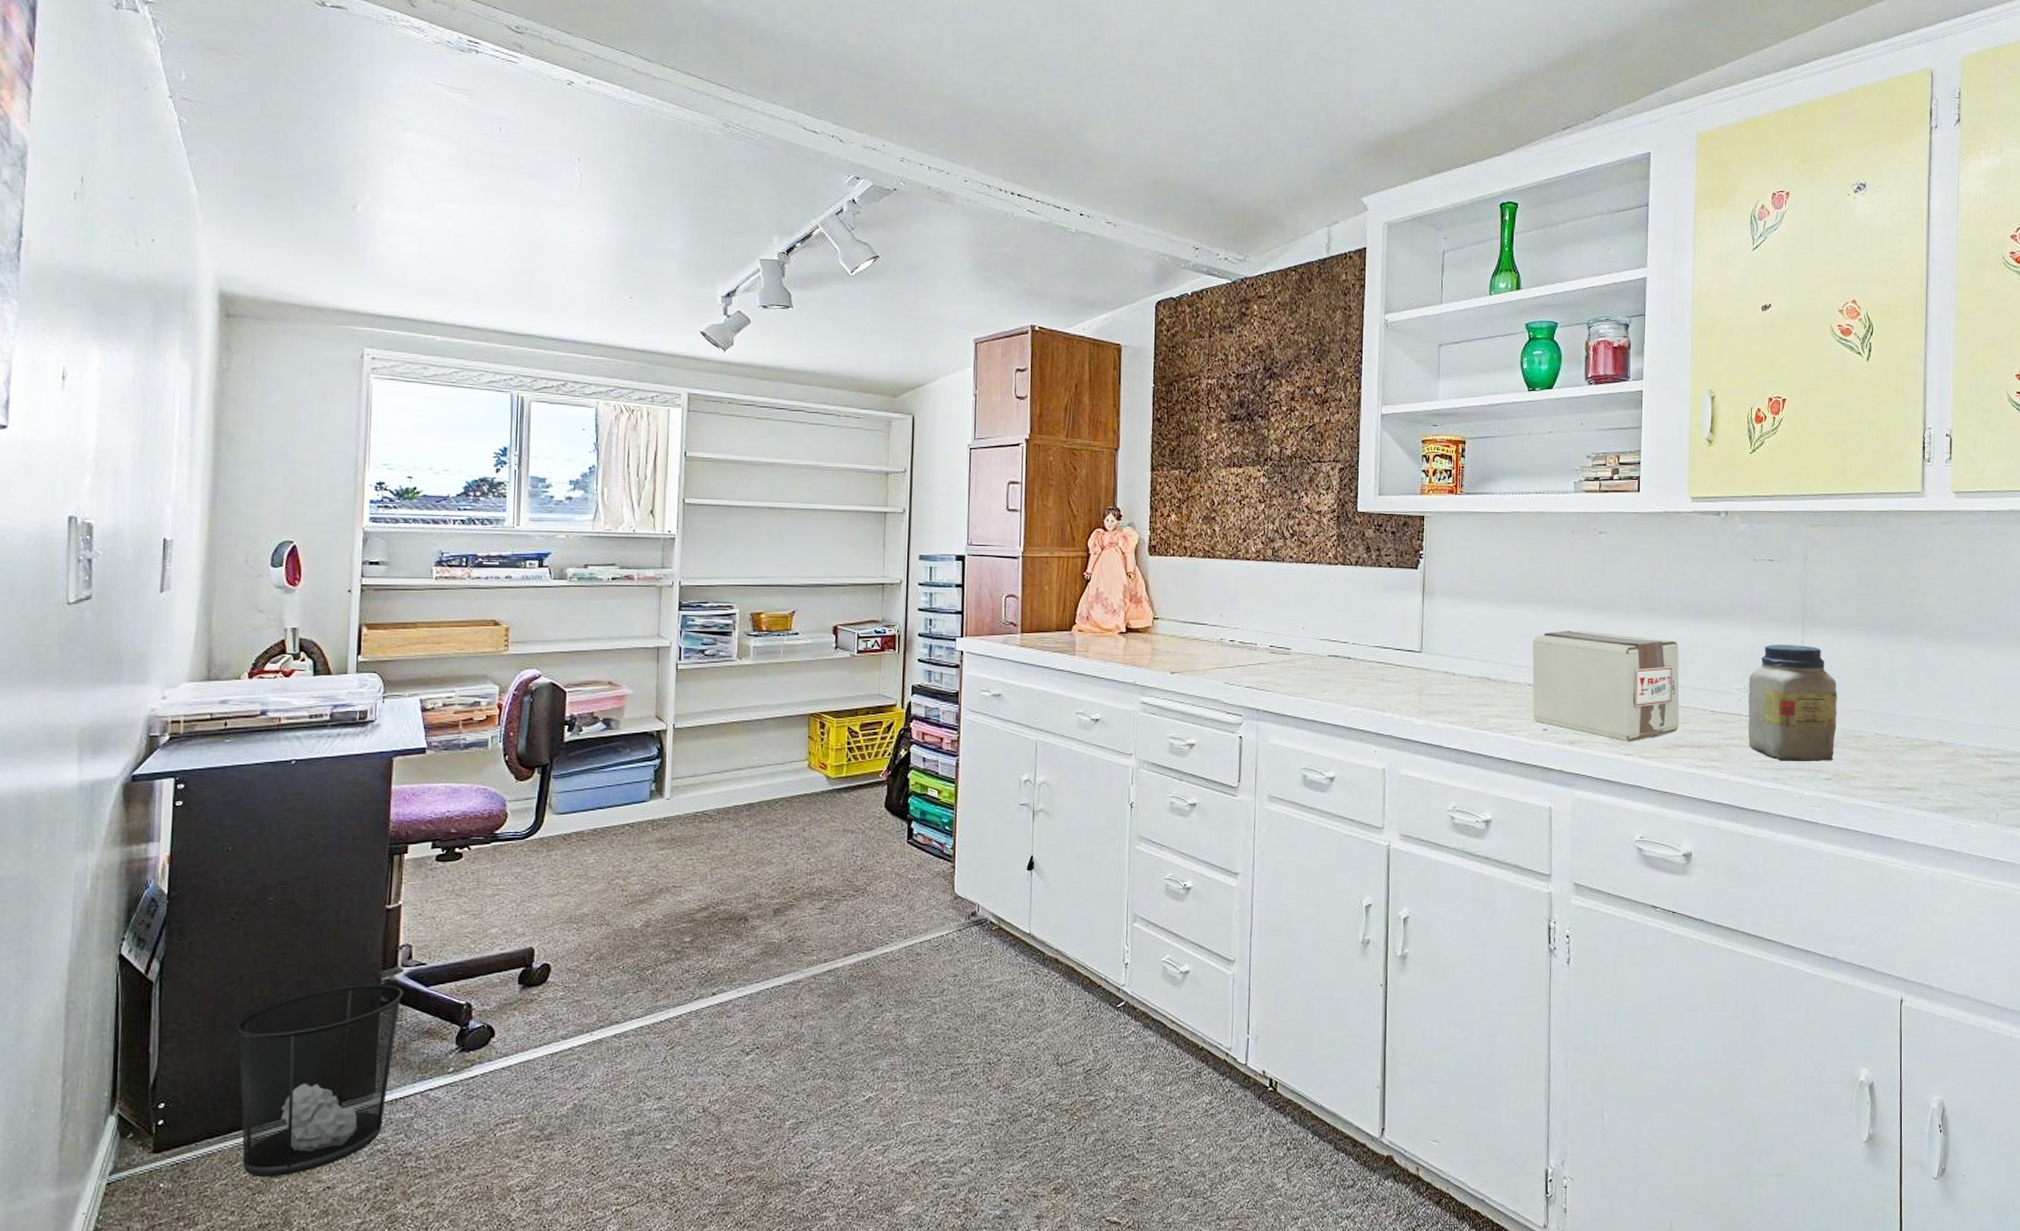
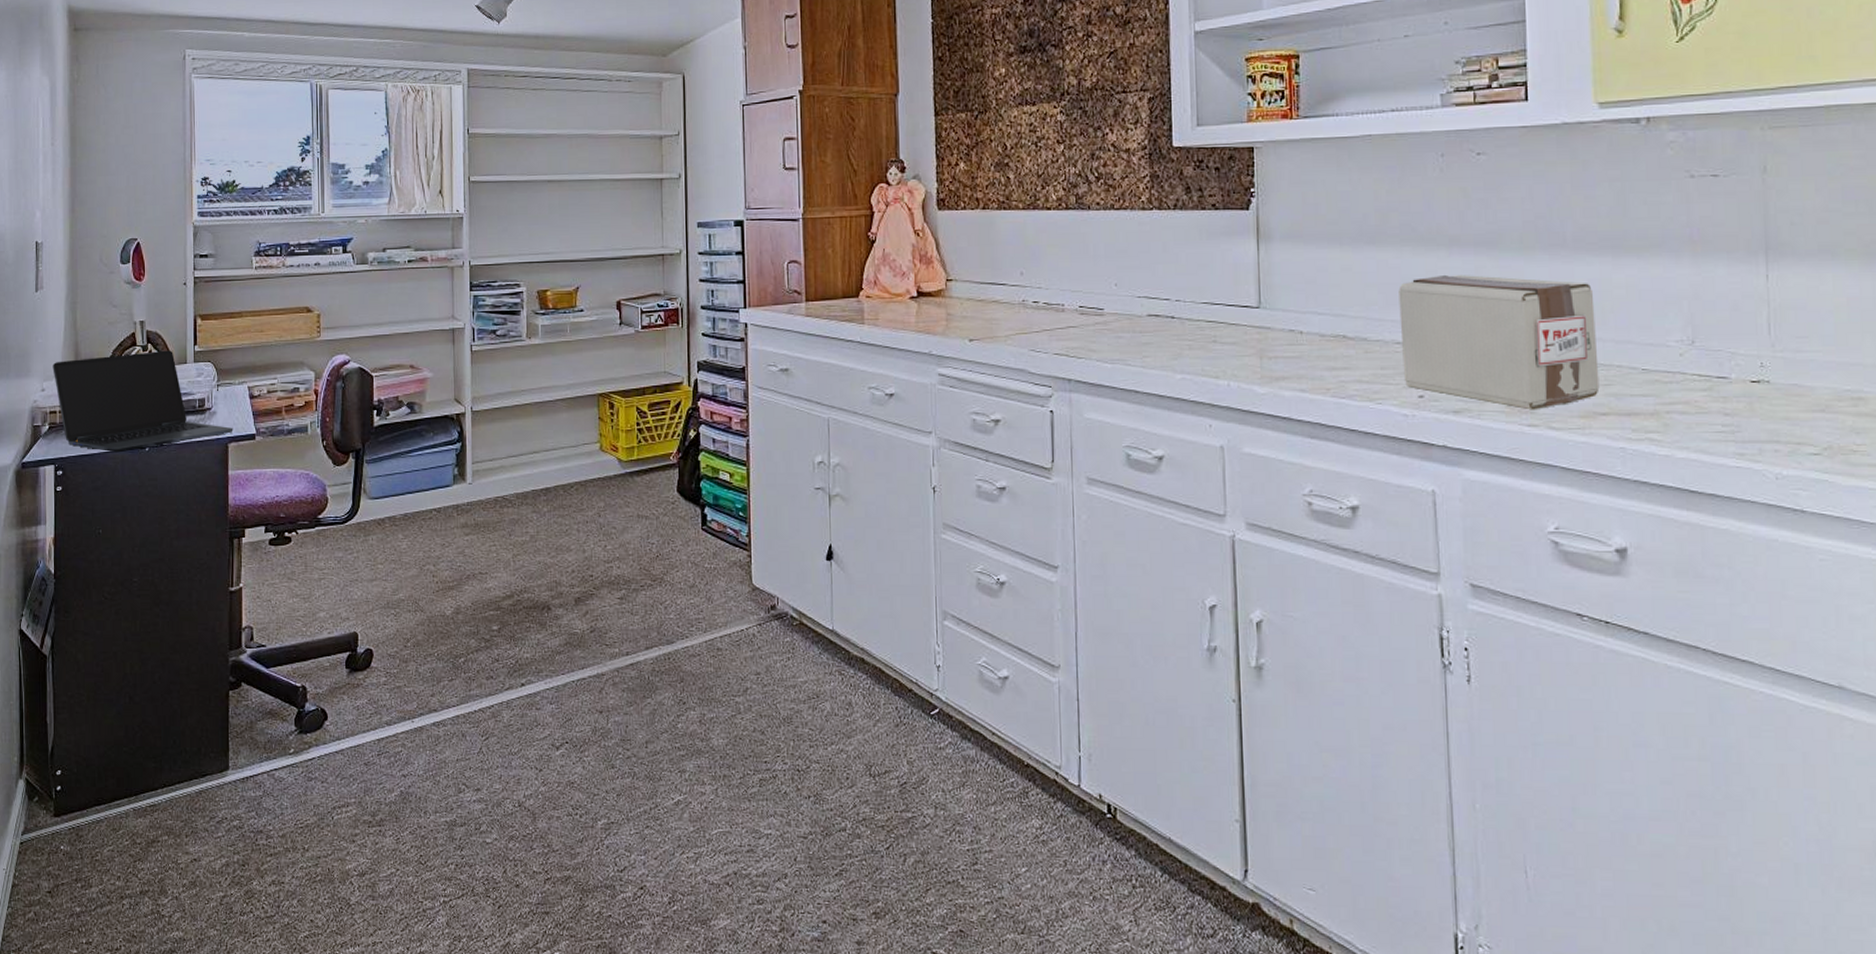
laptop: none [178,659,400,766] -> present [52,350,233,453]
waste bin: present [236,984,404,1178] -> none [113,664,248,846]
jar: present [1748,644,1837,762] -> none [1693,281,1824,433]

